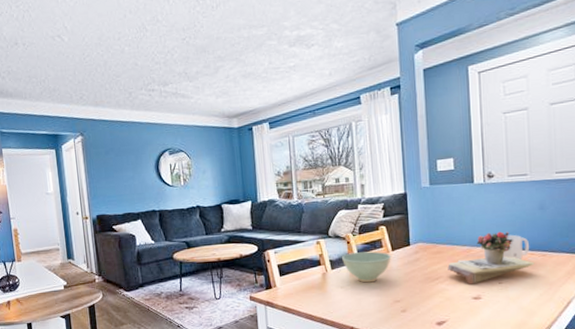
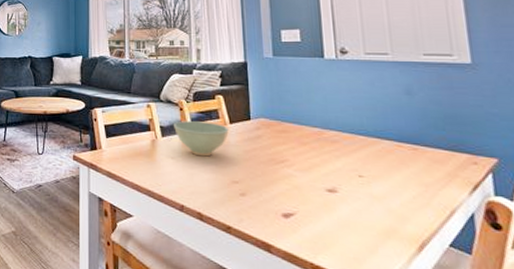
flower arrangement: present [447,231,535,285] -> none [295,115,404,174]
mug: present [502,234,530,261] -> none [362,120,397,152]

